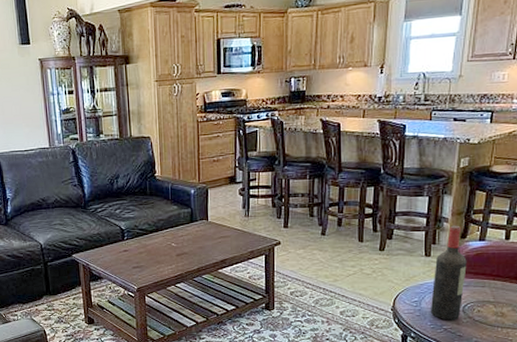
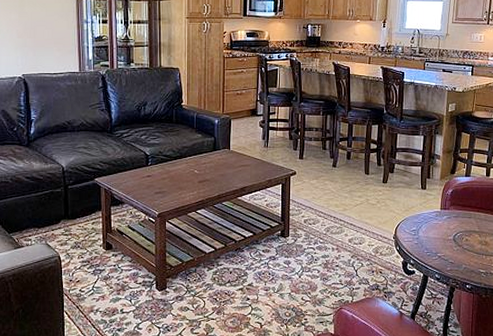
wine bottle: present [430,225,467,321] -> none [426,162,456,249]

